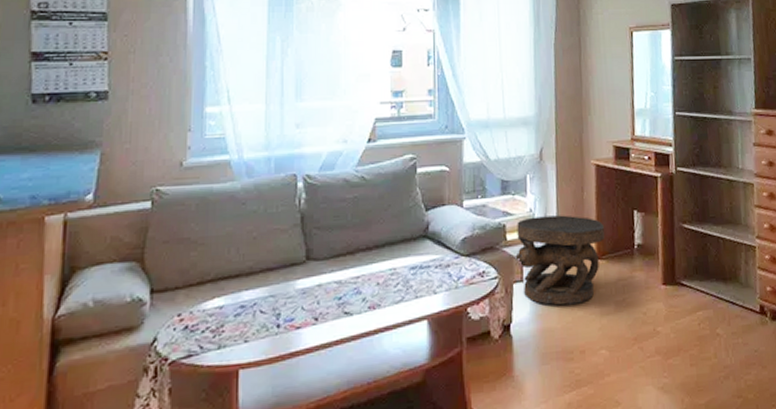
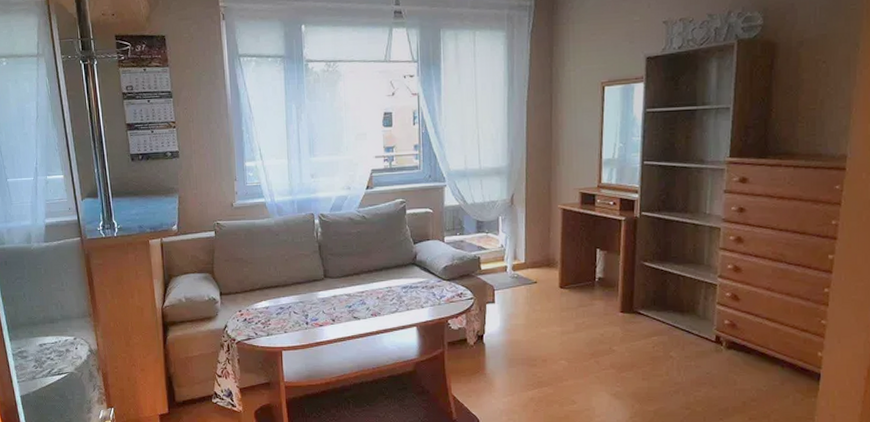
side table: present [514,215,604,306] -> none [487,251,568,323]

